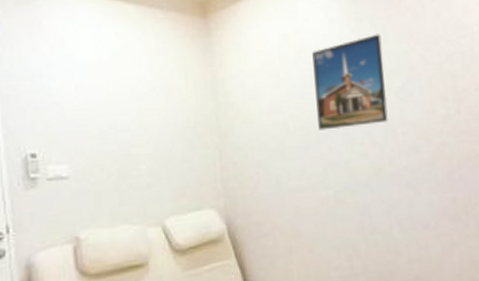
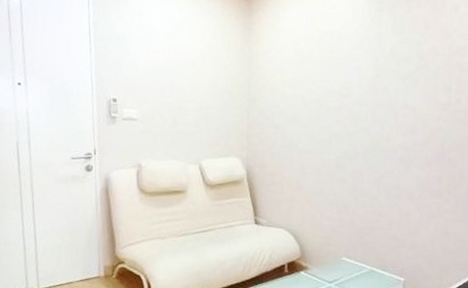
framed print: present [312,34,388,130] -> none [330,23,398,106]

